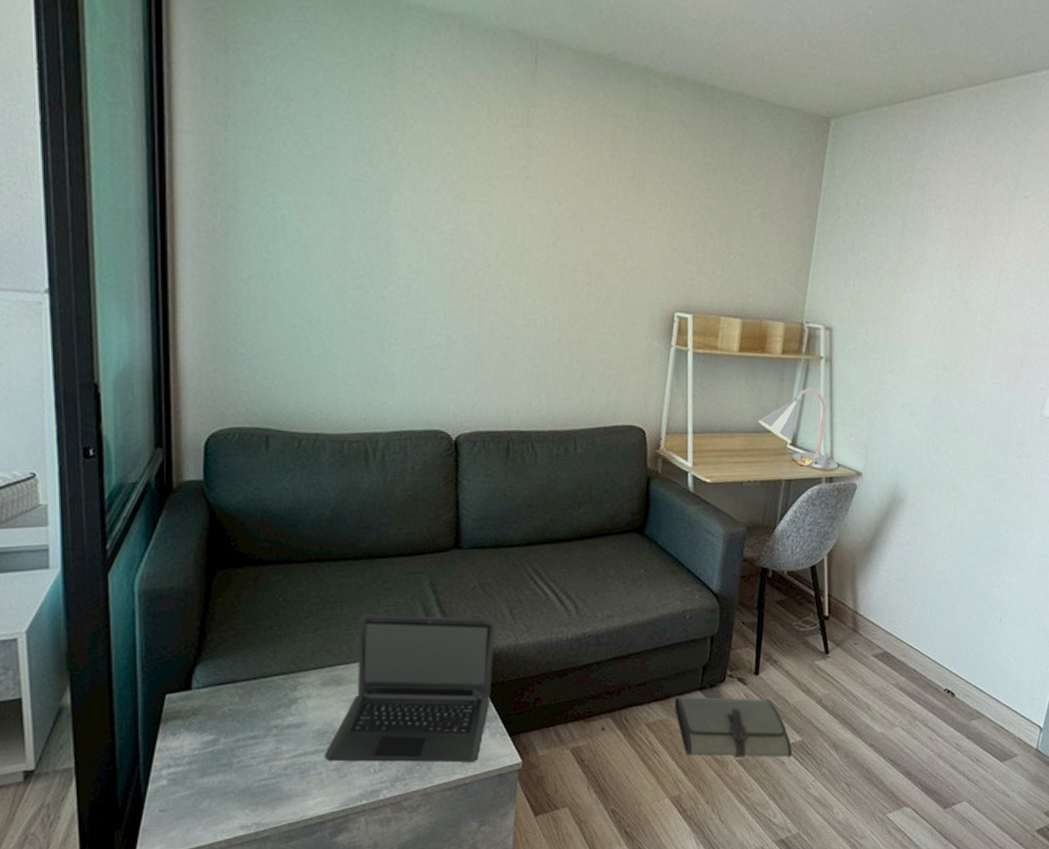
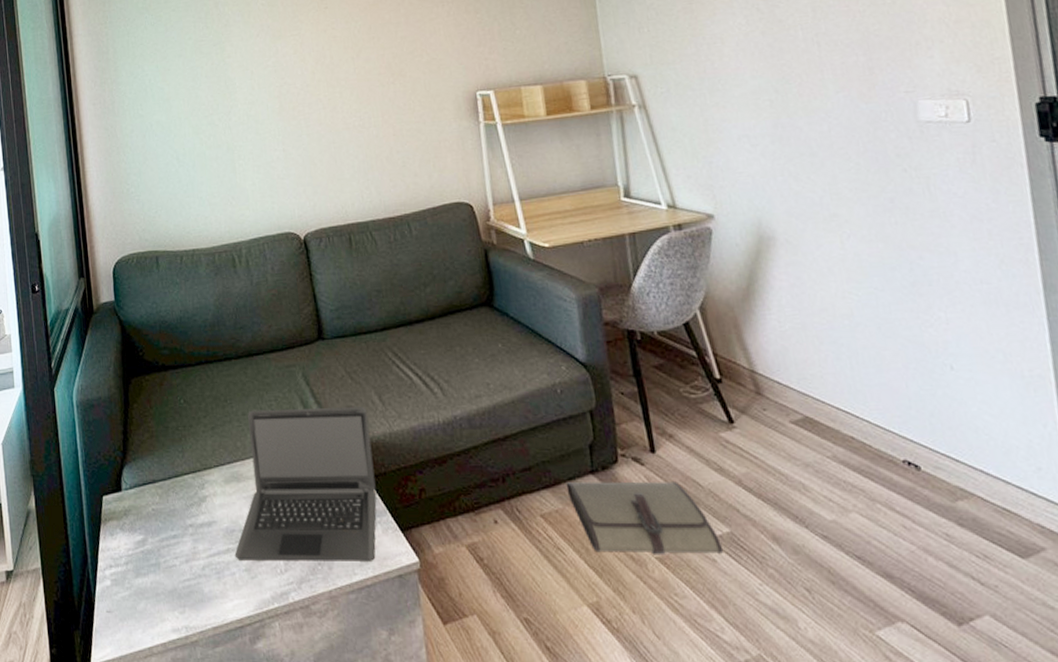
table lamp: present [758,388,840,472] -> none [583,137,686,220]

